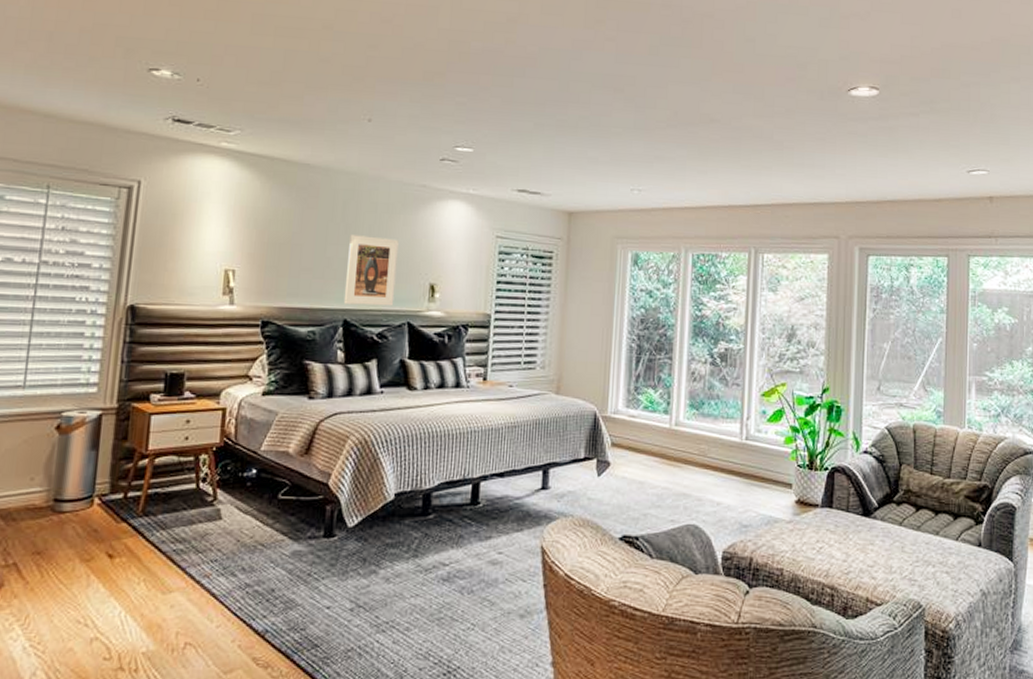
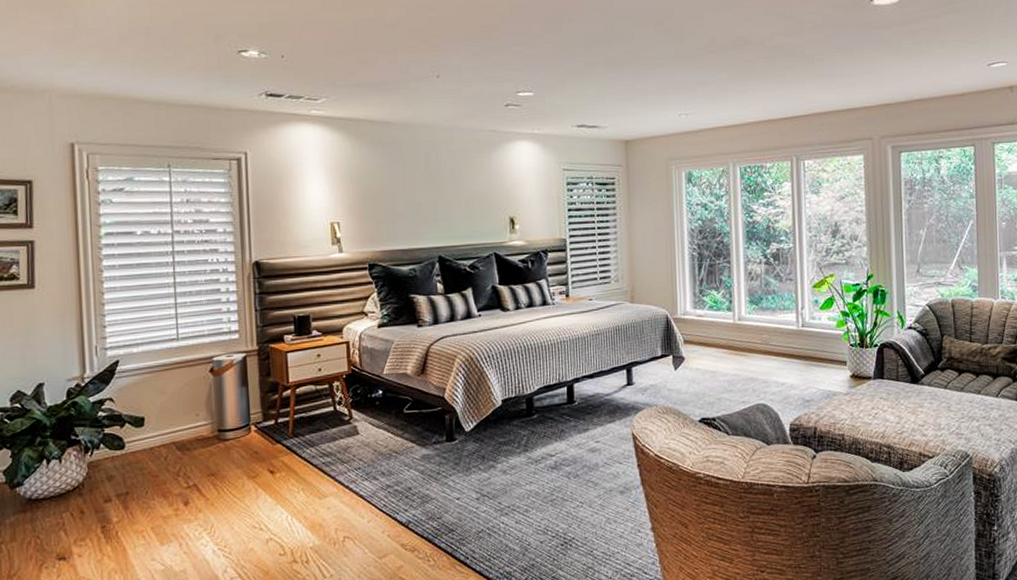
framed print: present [343,235,399,306] -> none [435,180,480,243]

